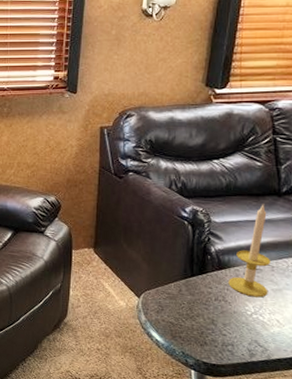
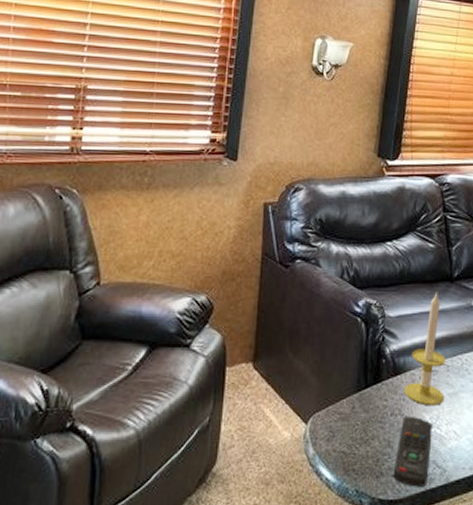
remote control: none [216,302,255,359] -> present [393,416,432,487]

